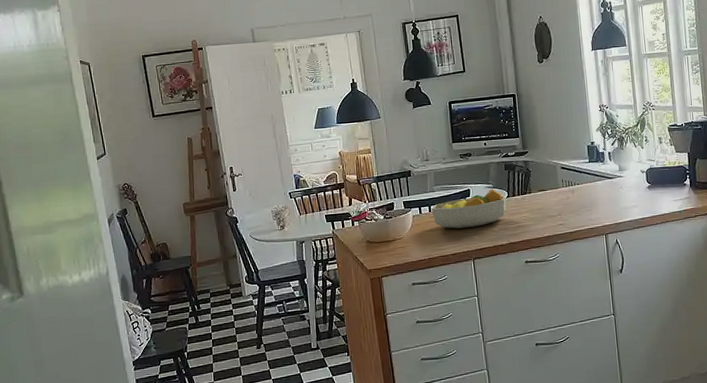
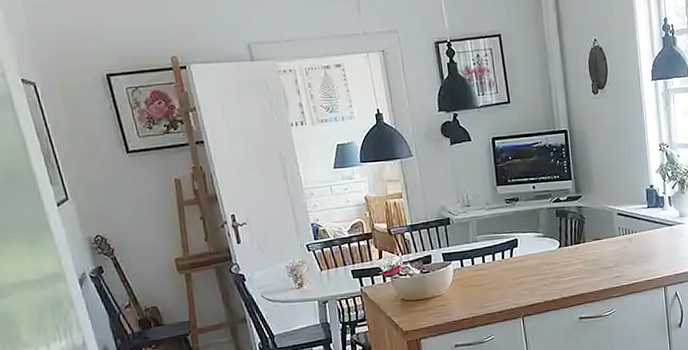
fruit bowl: present [431,189,506,229] -> none [474,238,558,284]

